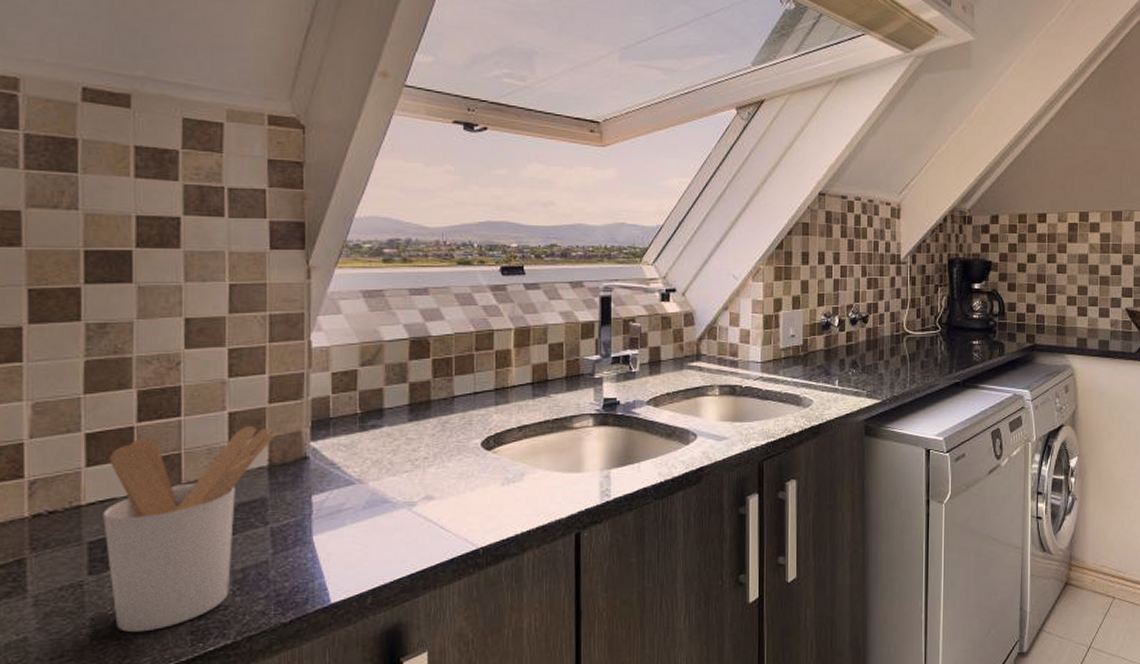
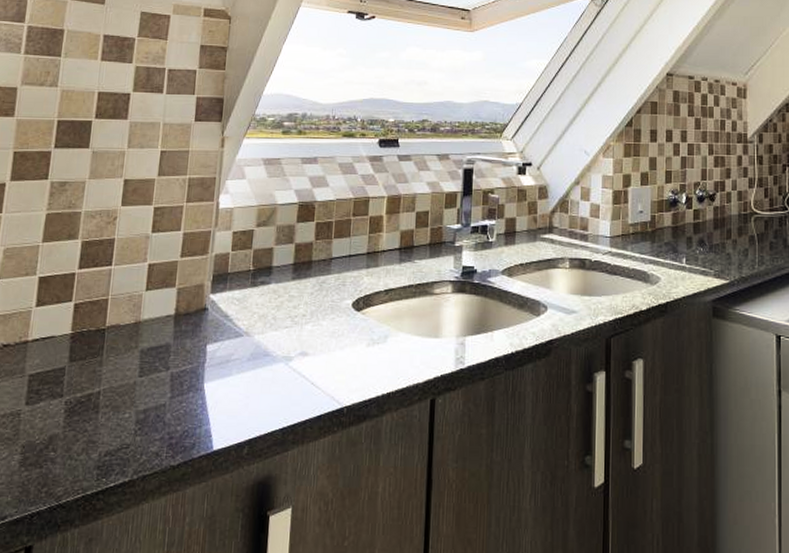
utensil holder: present [103,425,277,633] -> none [41,276,185,463]

